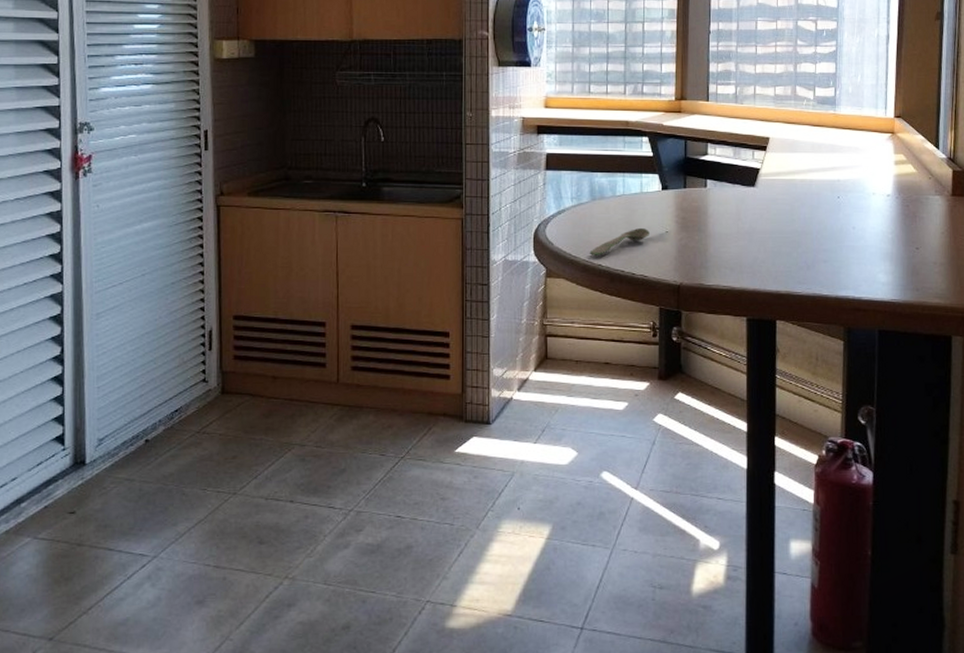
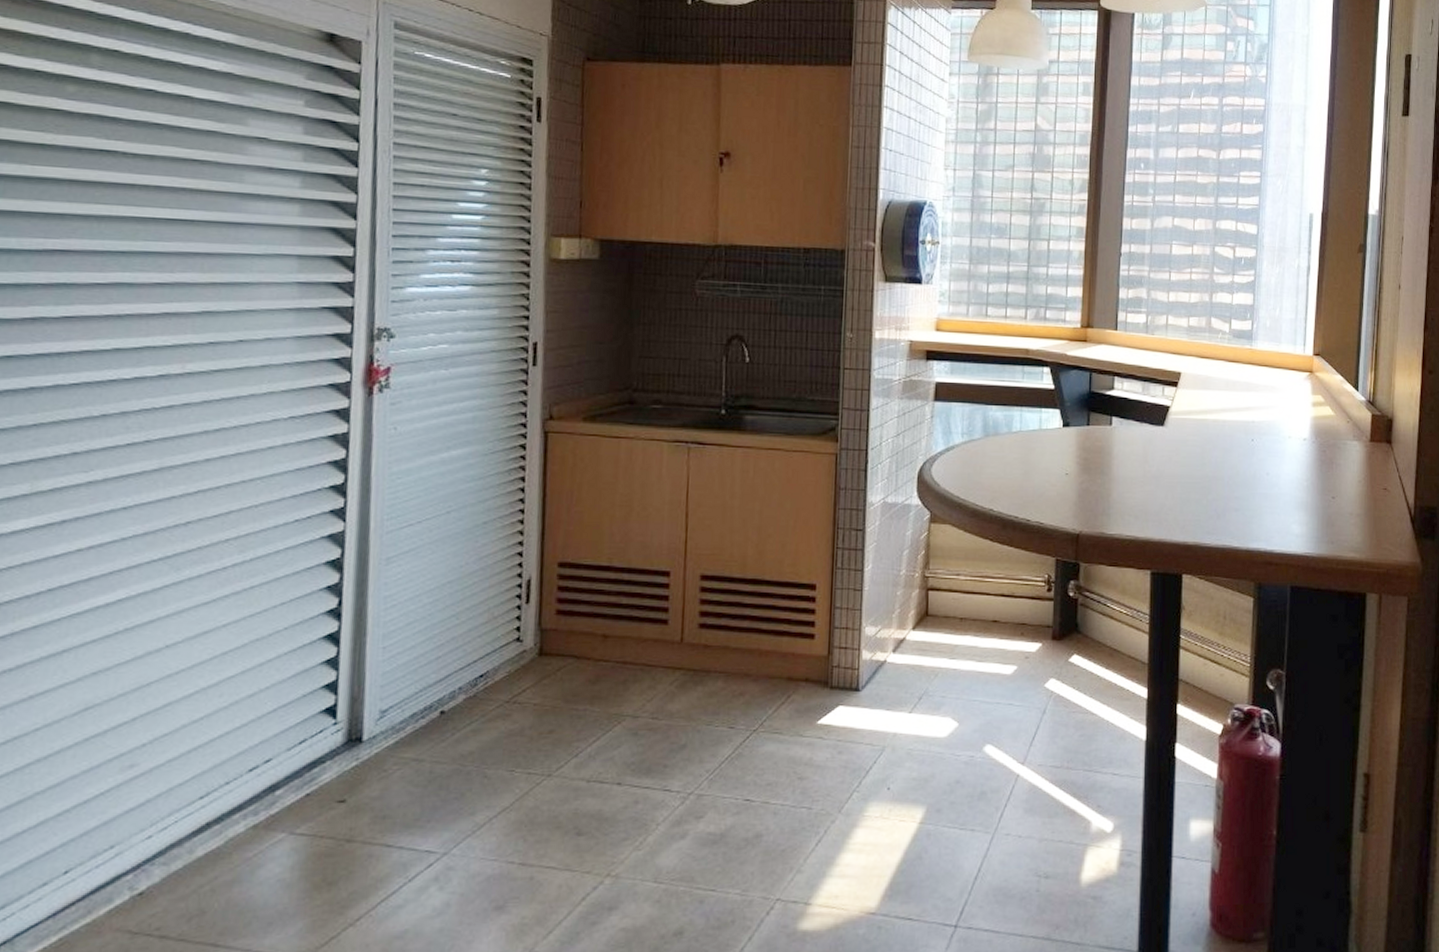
spoon: present [589,227,649,255] -> none [980,468,1048,499]

